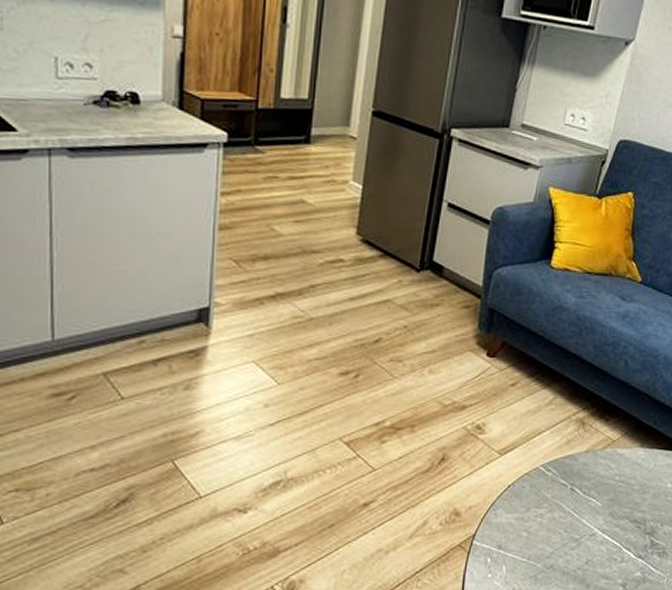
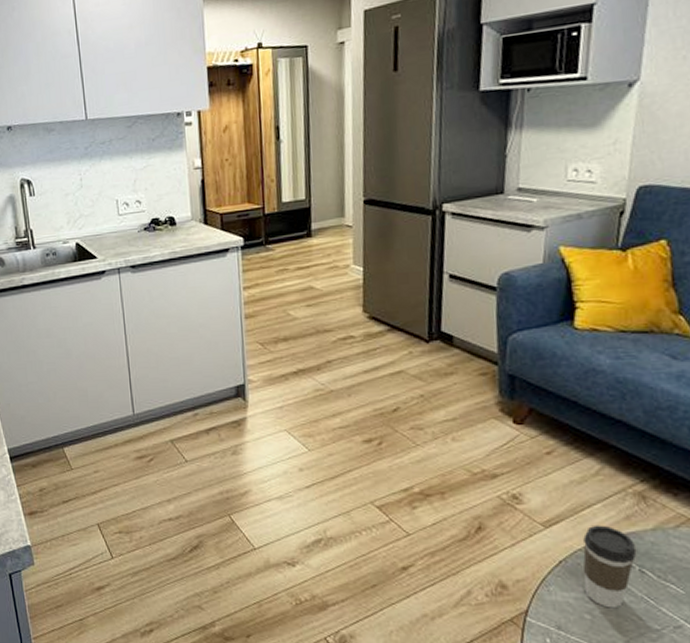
coffee cup: none [525,450,571,525] -> present [583,525,637,609]

